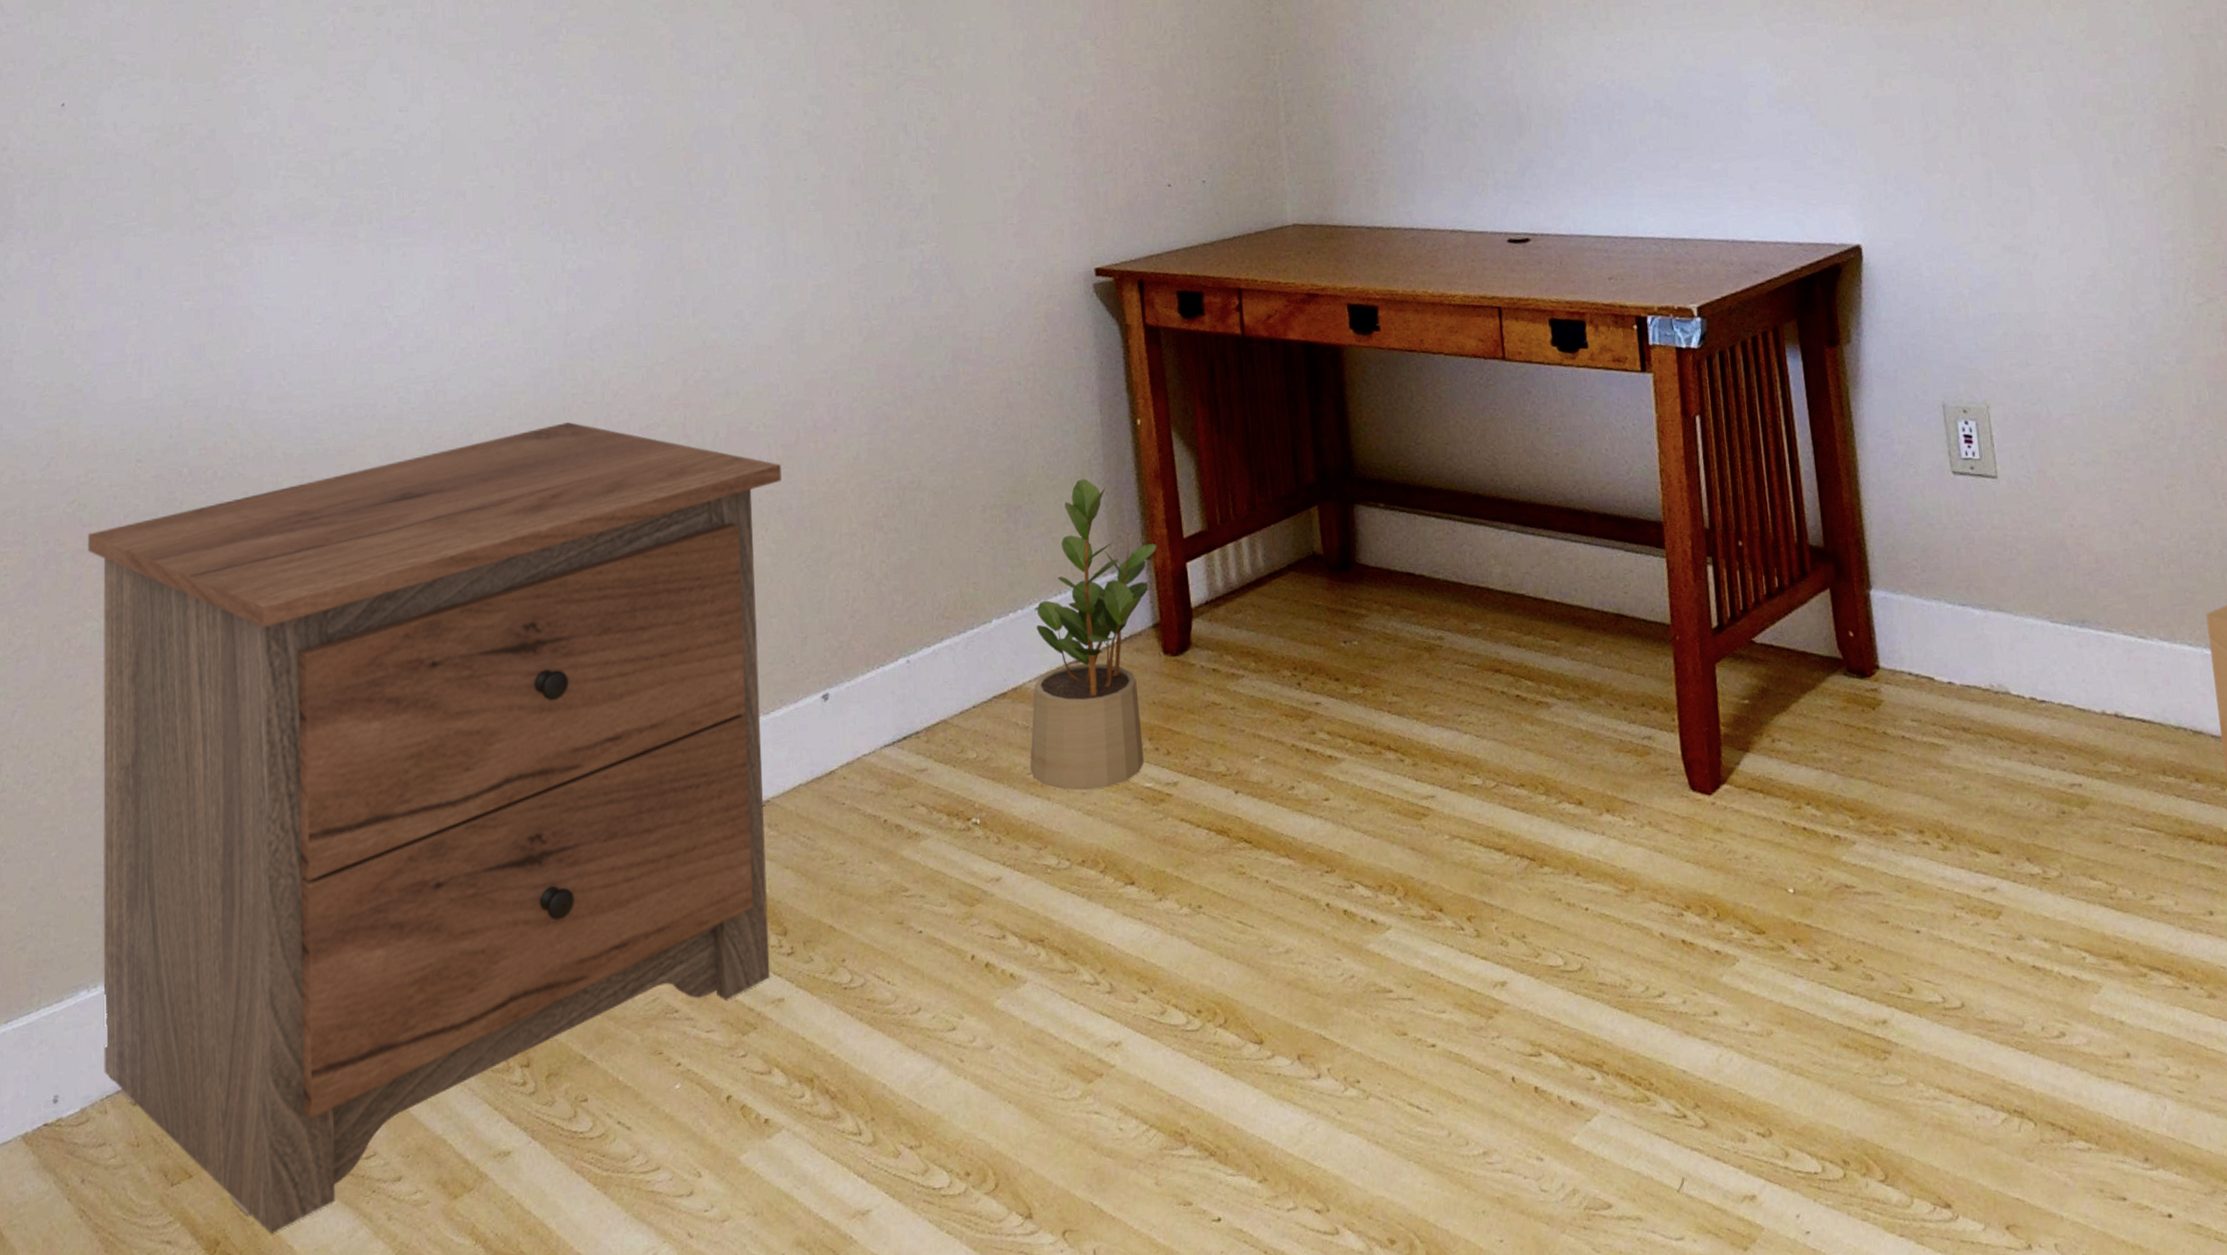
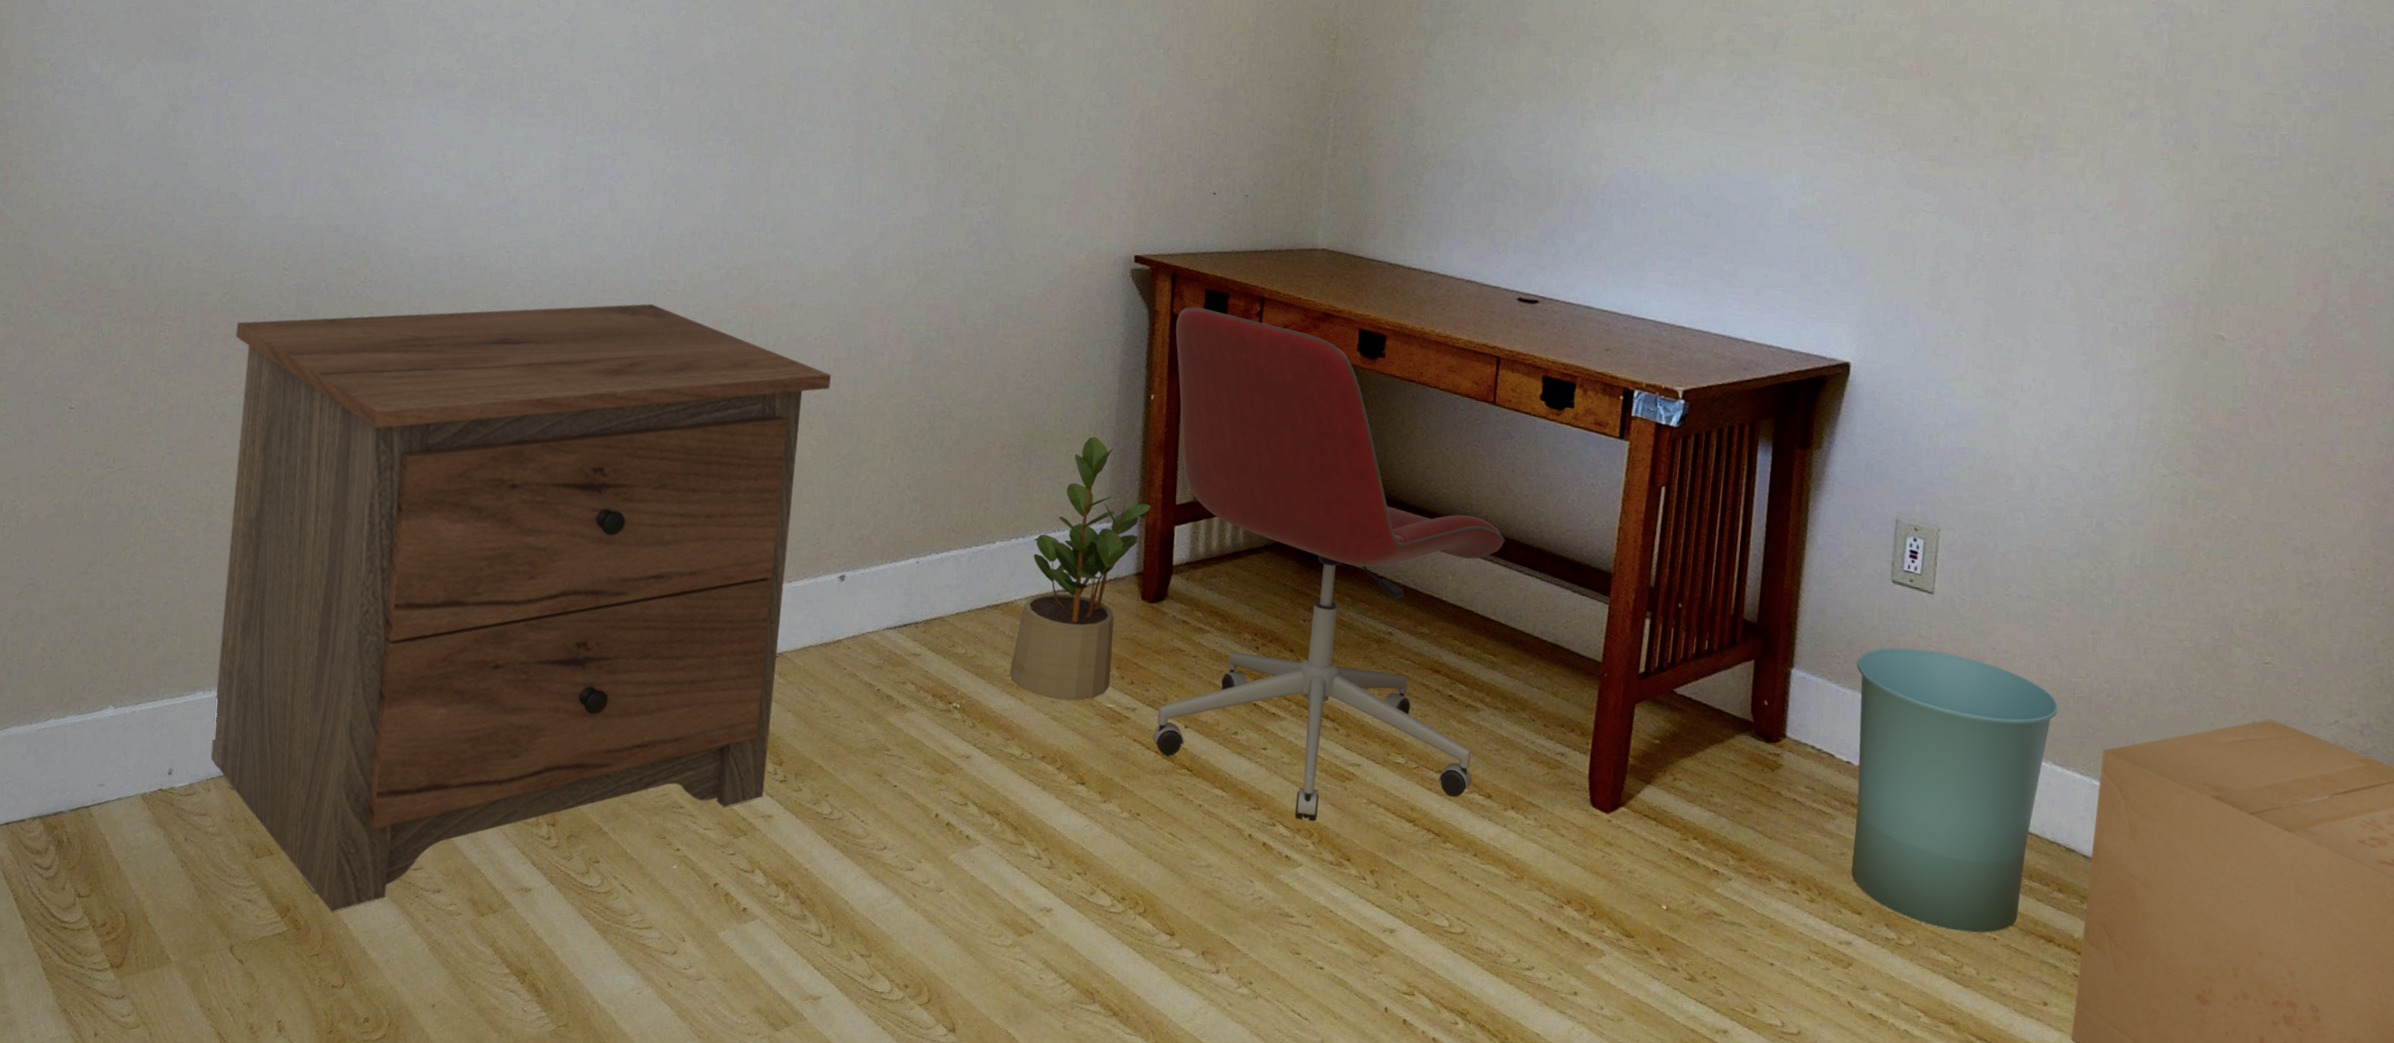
office chair: none [1151,312,1558,874] -> present [1152,307,1505,822]
waste bin: none [1935,540,2161,850] -> present [1851,647,2059,933]

